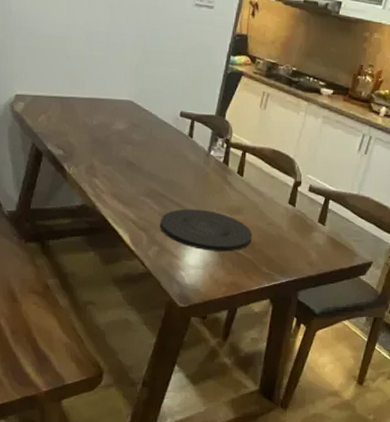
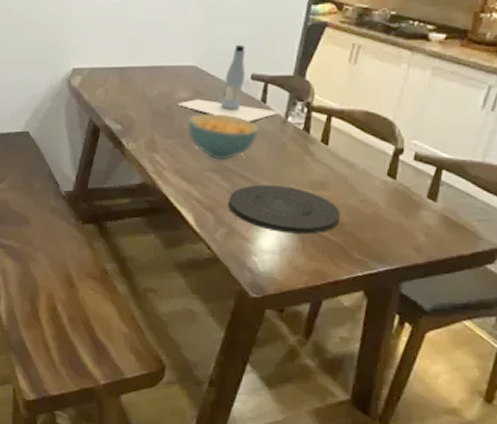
bottle: none [115,84,205,154] -> present [177,44,282,122]
cereal bowl: none [124,143,188,187] -> present [187,113,261,160]

